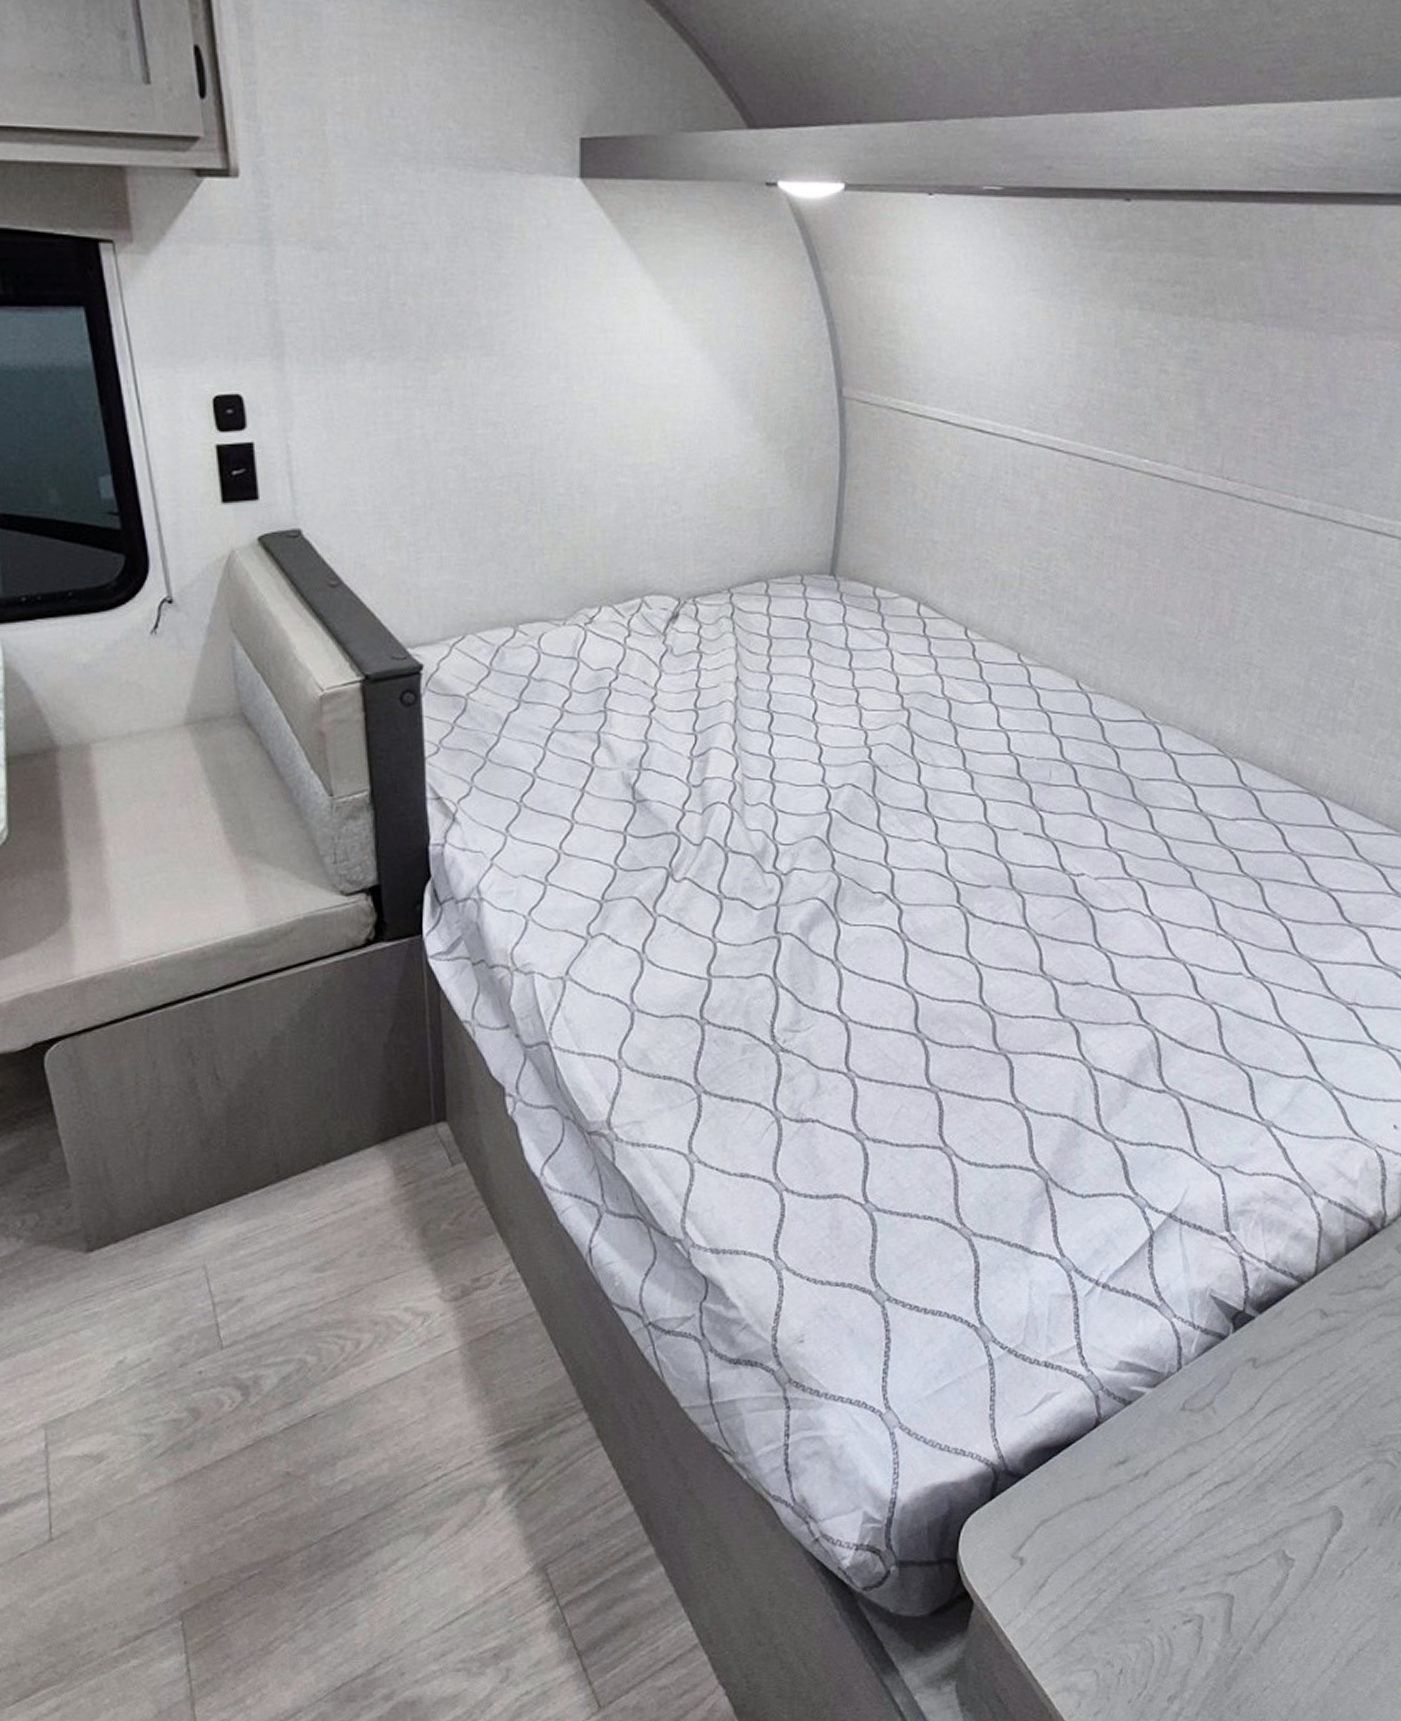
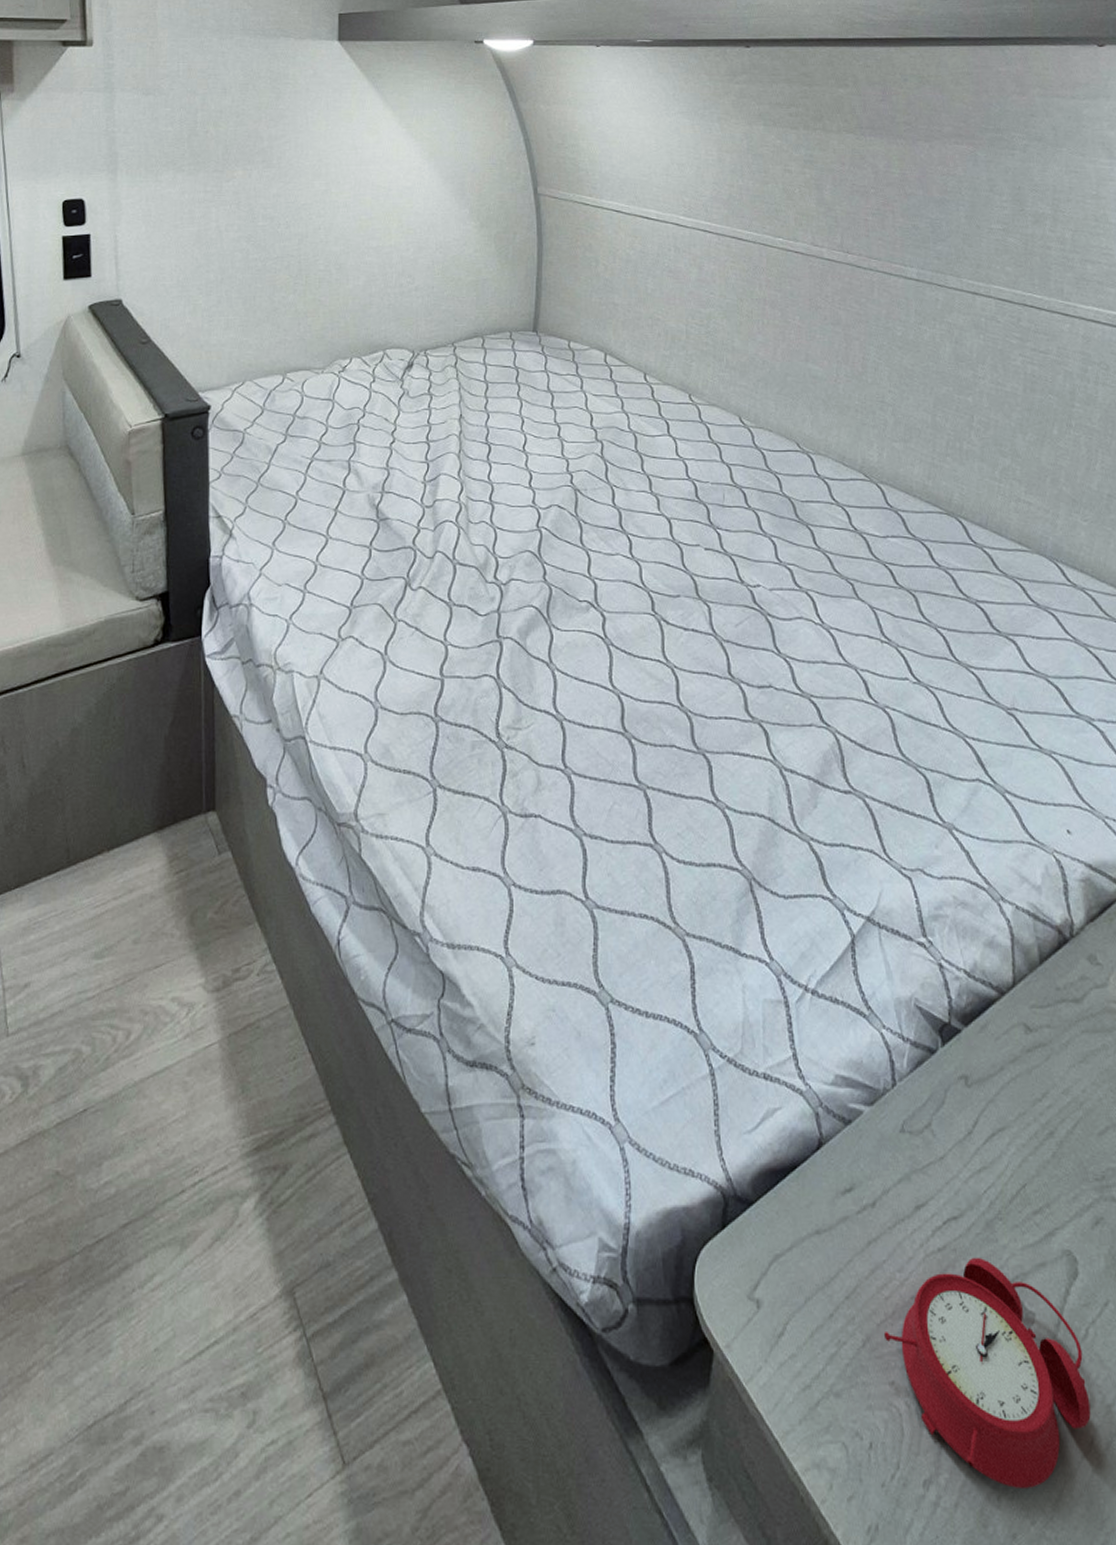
alarm clock: none [1143,1514,1337,1699] -> present [883,1257,1091,1488]

